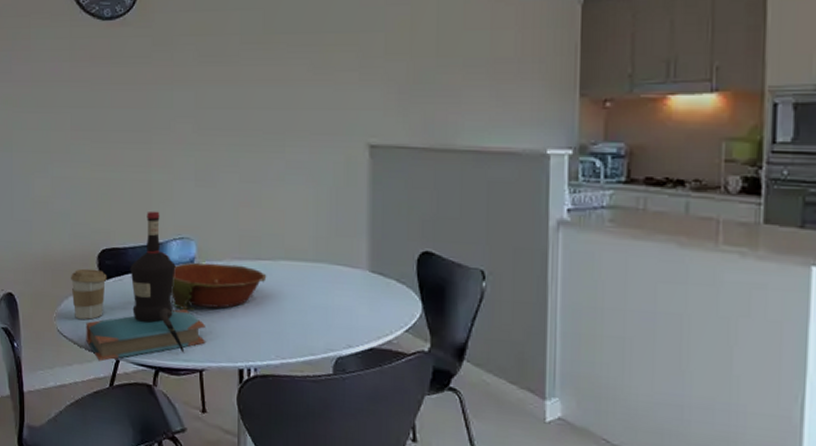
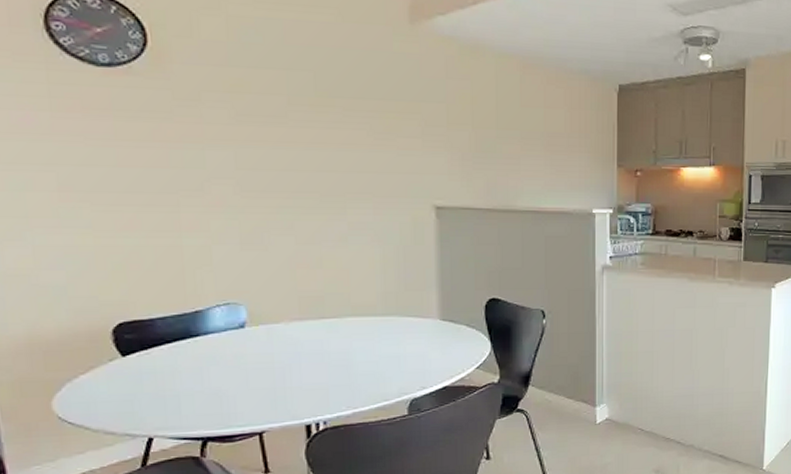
coffee cup: present [71,268,107,320] -> none [74,345,128,401]
bottle: present [86,211,205,362] -> none [101,277,264,443]
bowl: present [170,262,267,311] -> none [216,325,333,376]

